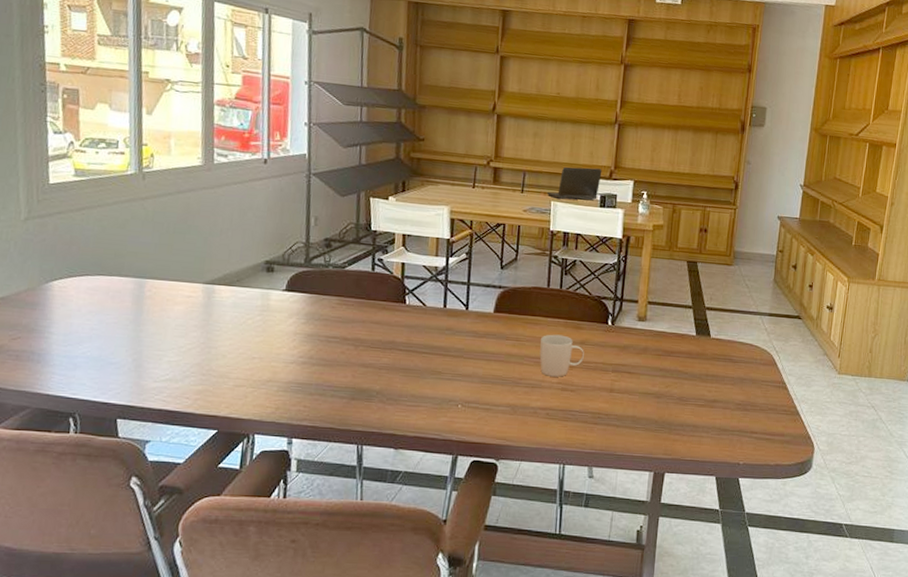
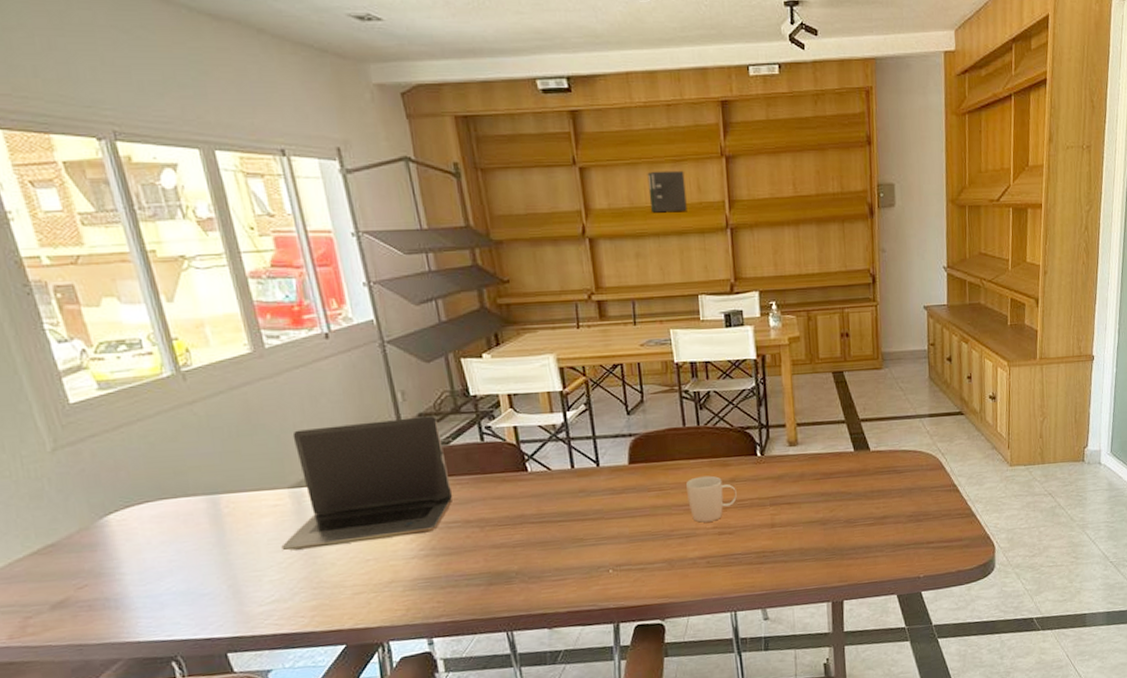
laptop computer: none [185,235,340,343] -> present [281,416,453,551]
laptop computer: present [546,167,602,200] -> none [663,284,722,325]
binder: none [554,68,587,104] -> present [647,170,687,213]

